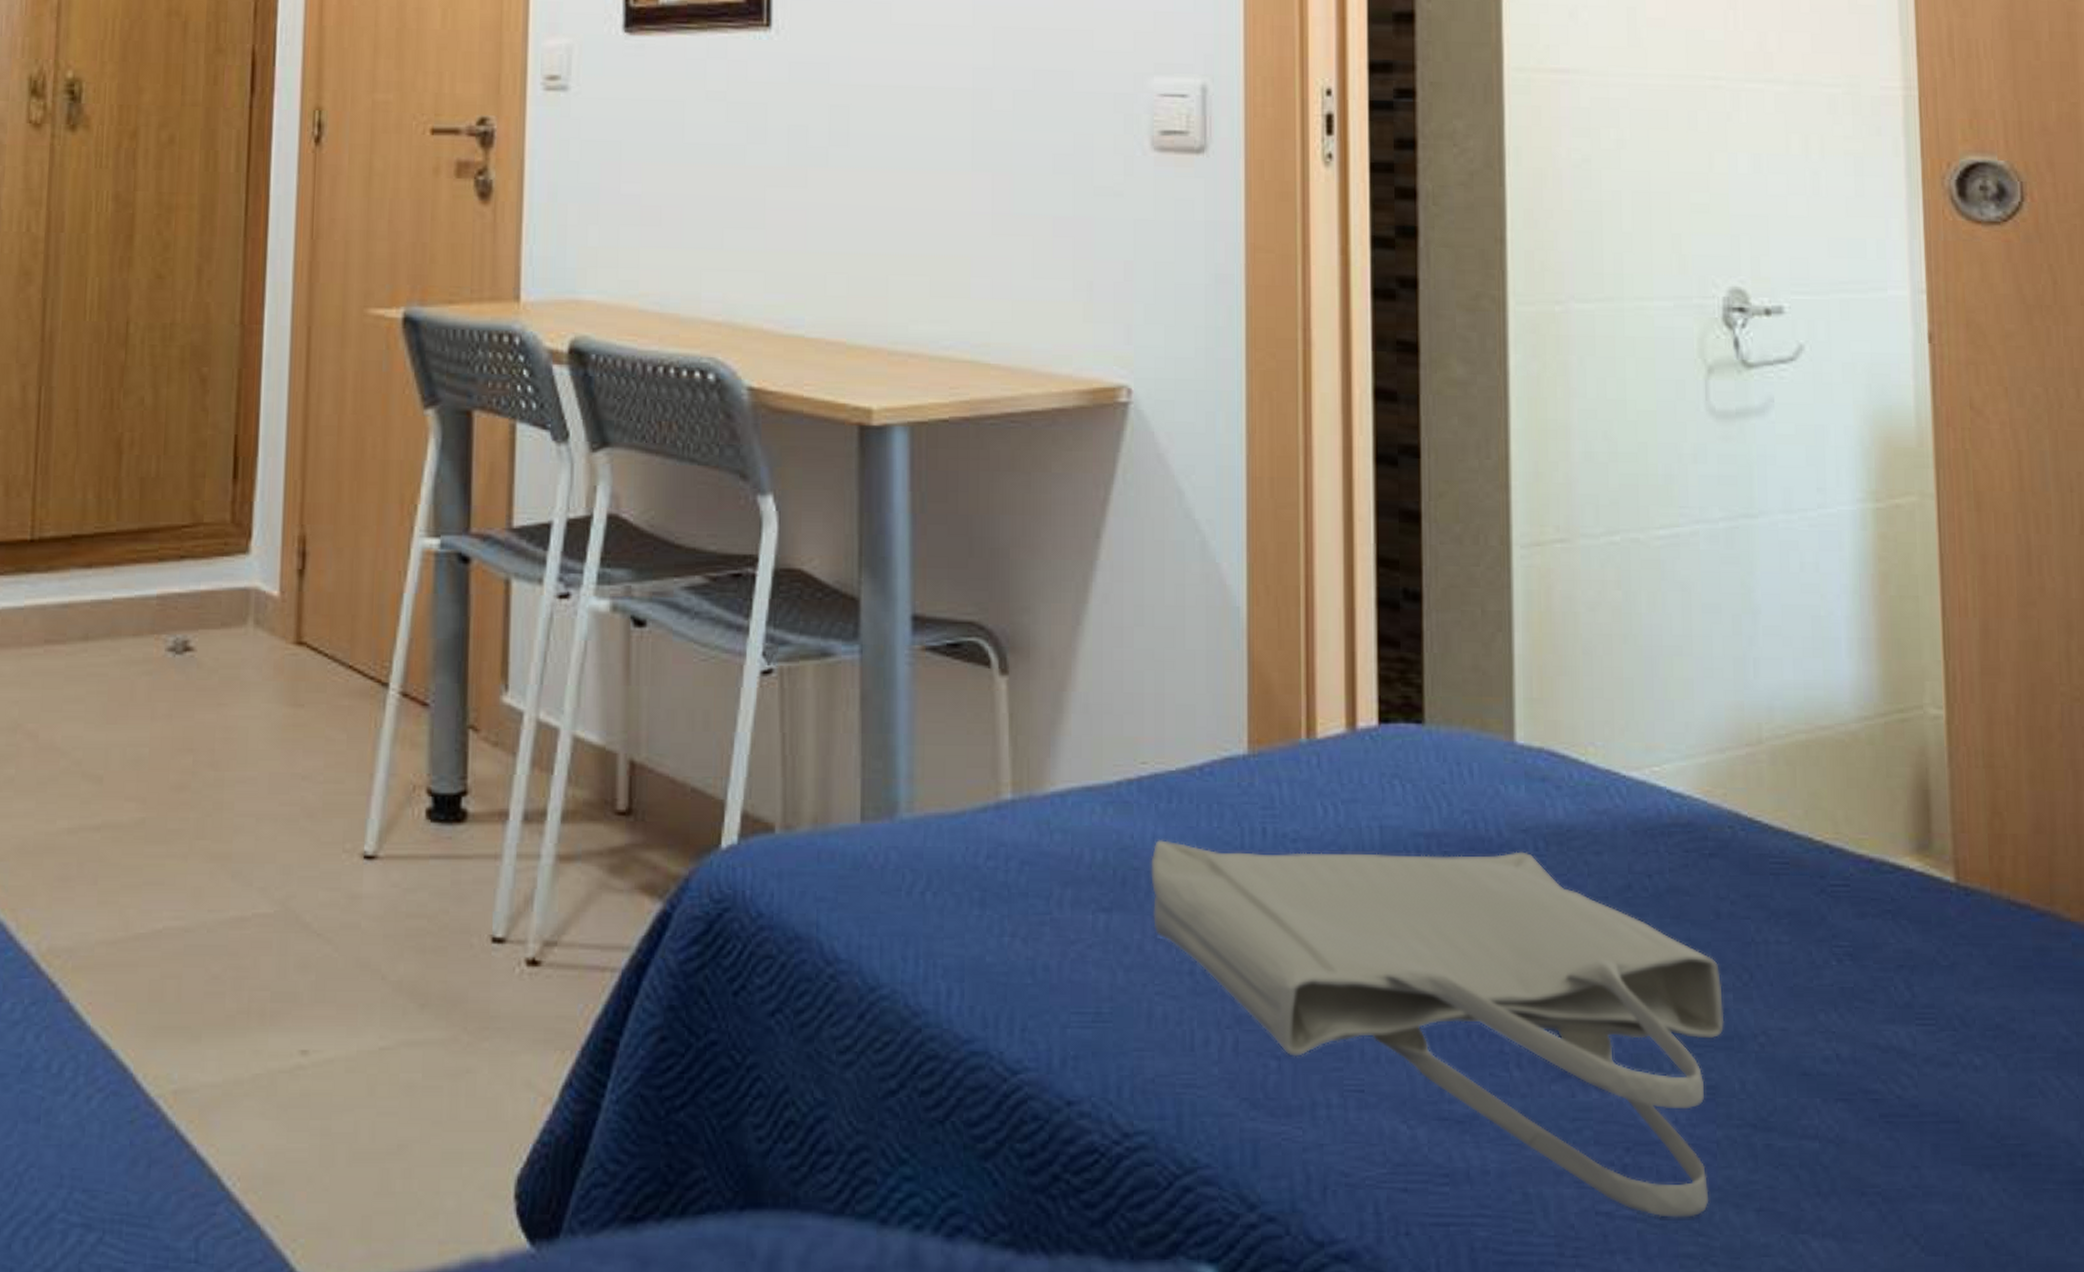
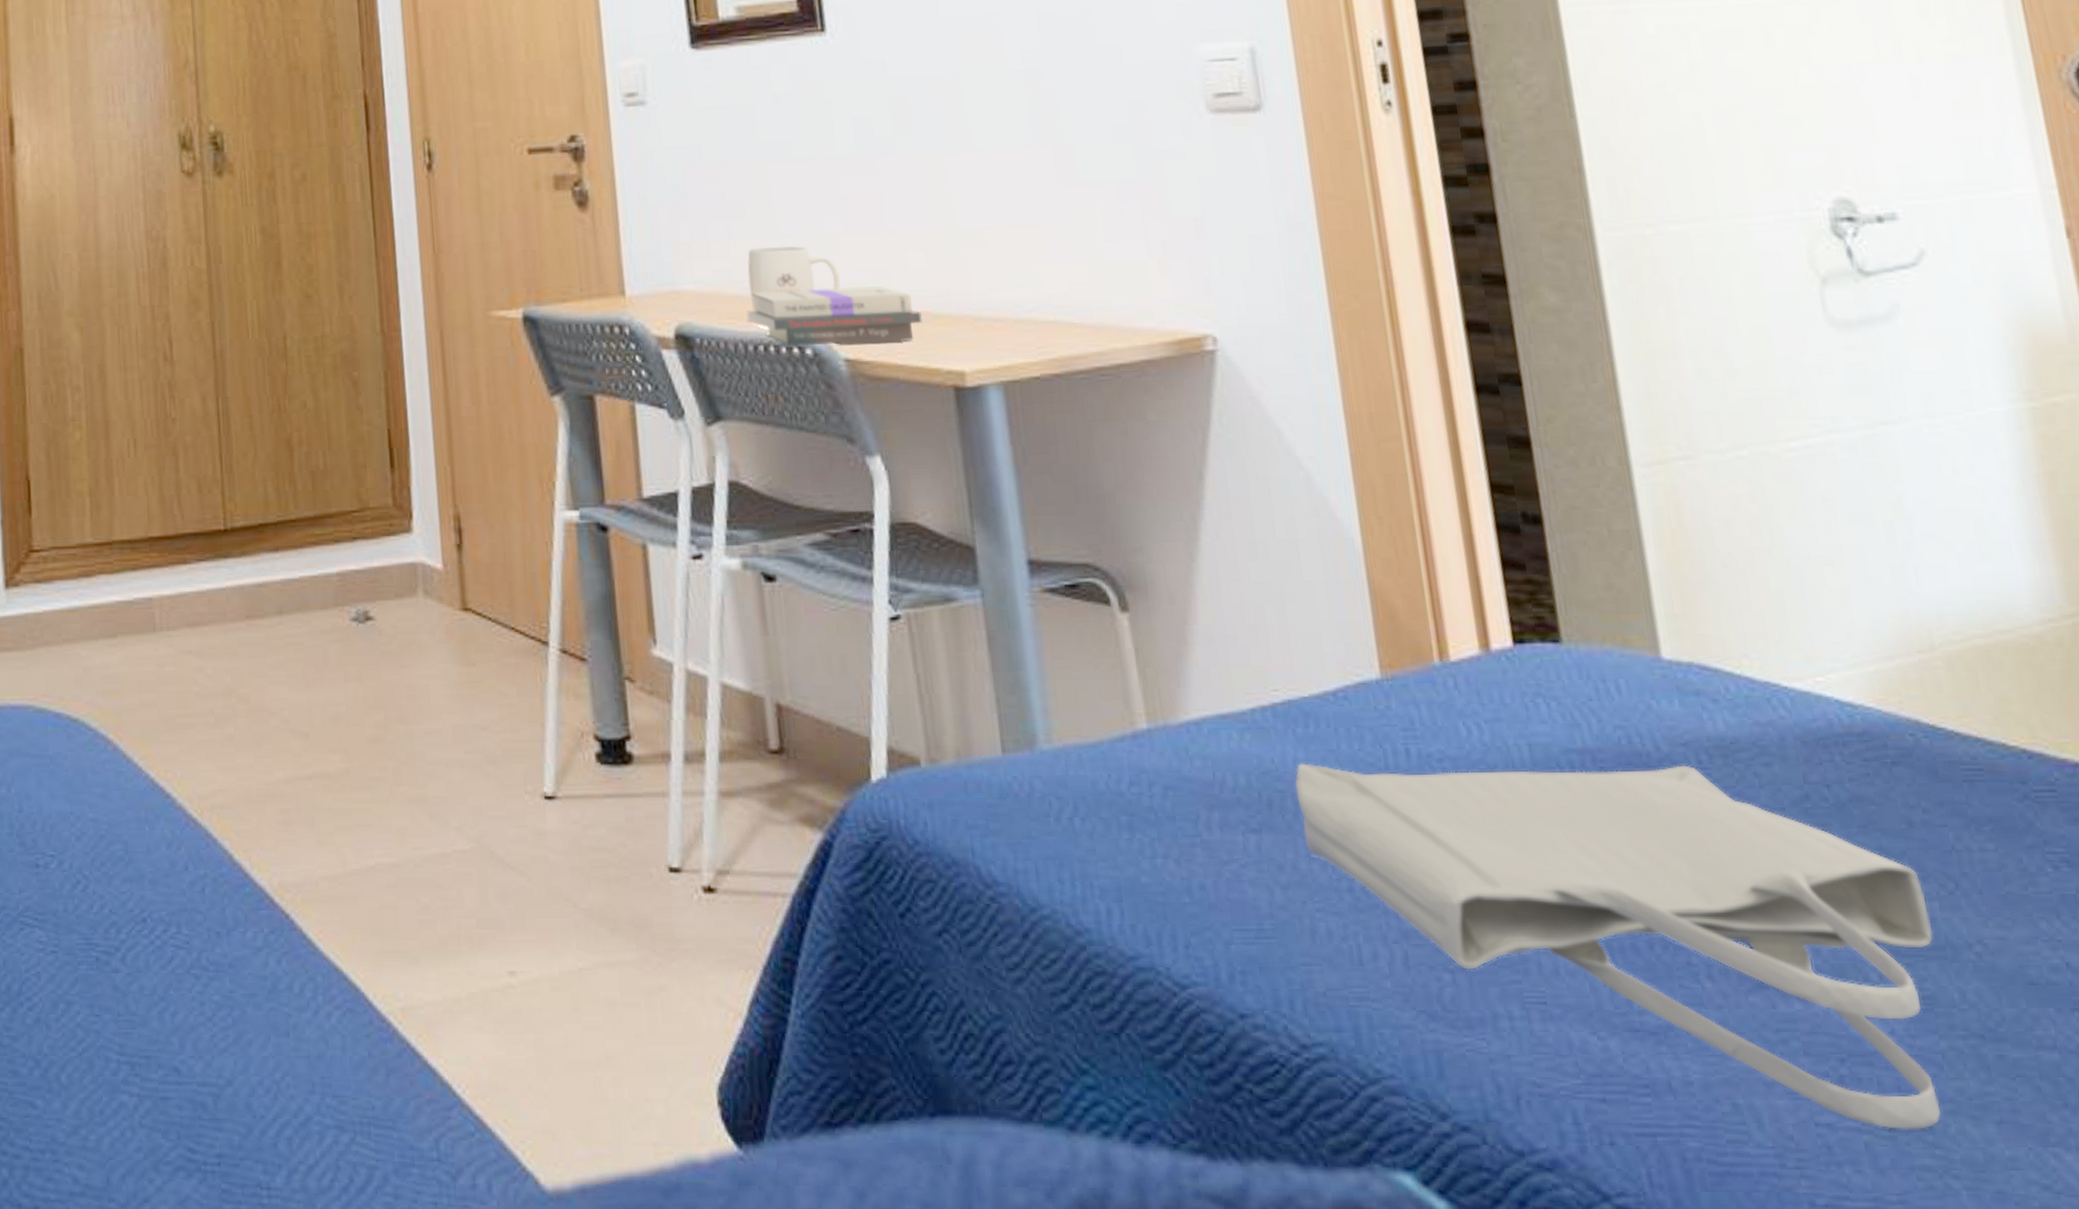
books: none [649,307,834,373] -> present [747,286,922,346]
mug: none [655,258,754,329] -> present [747,245,841,312]

